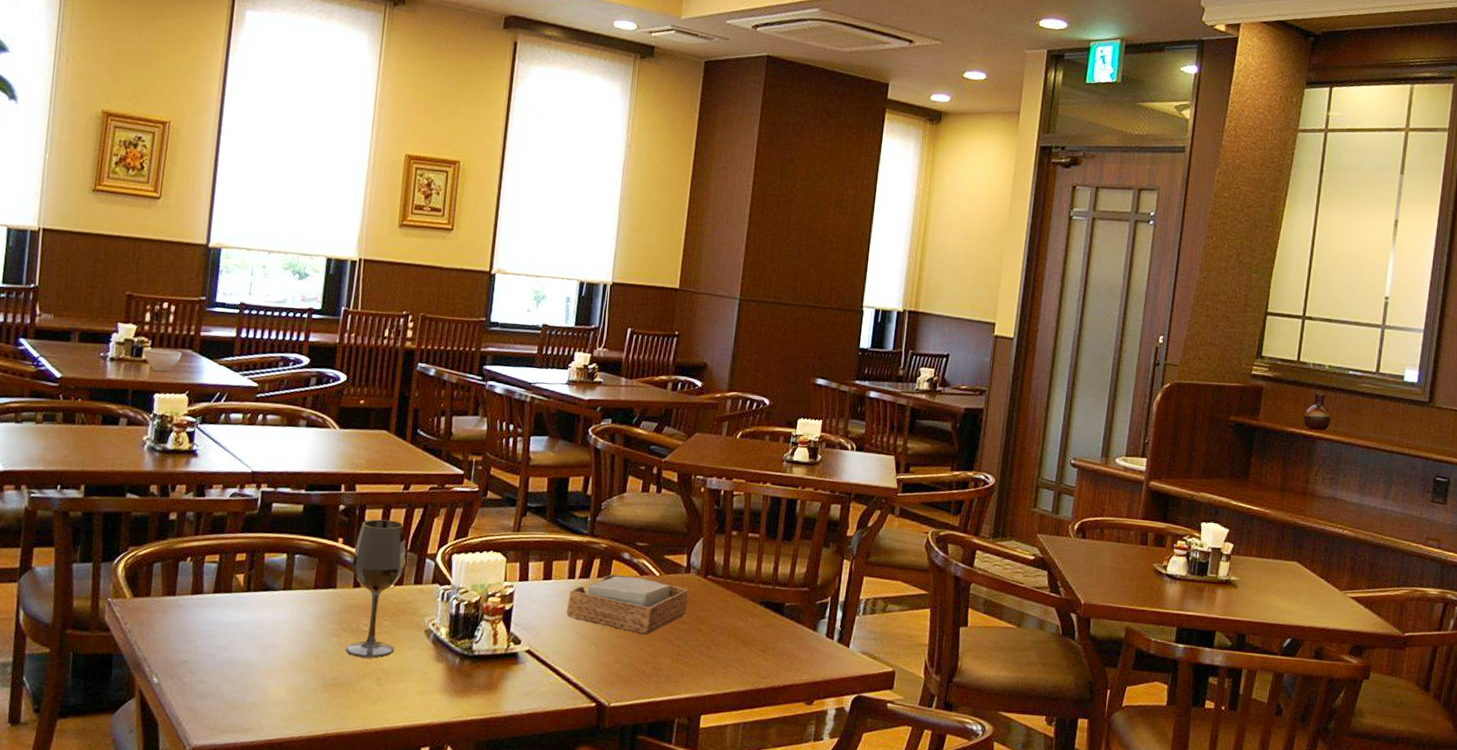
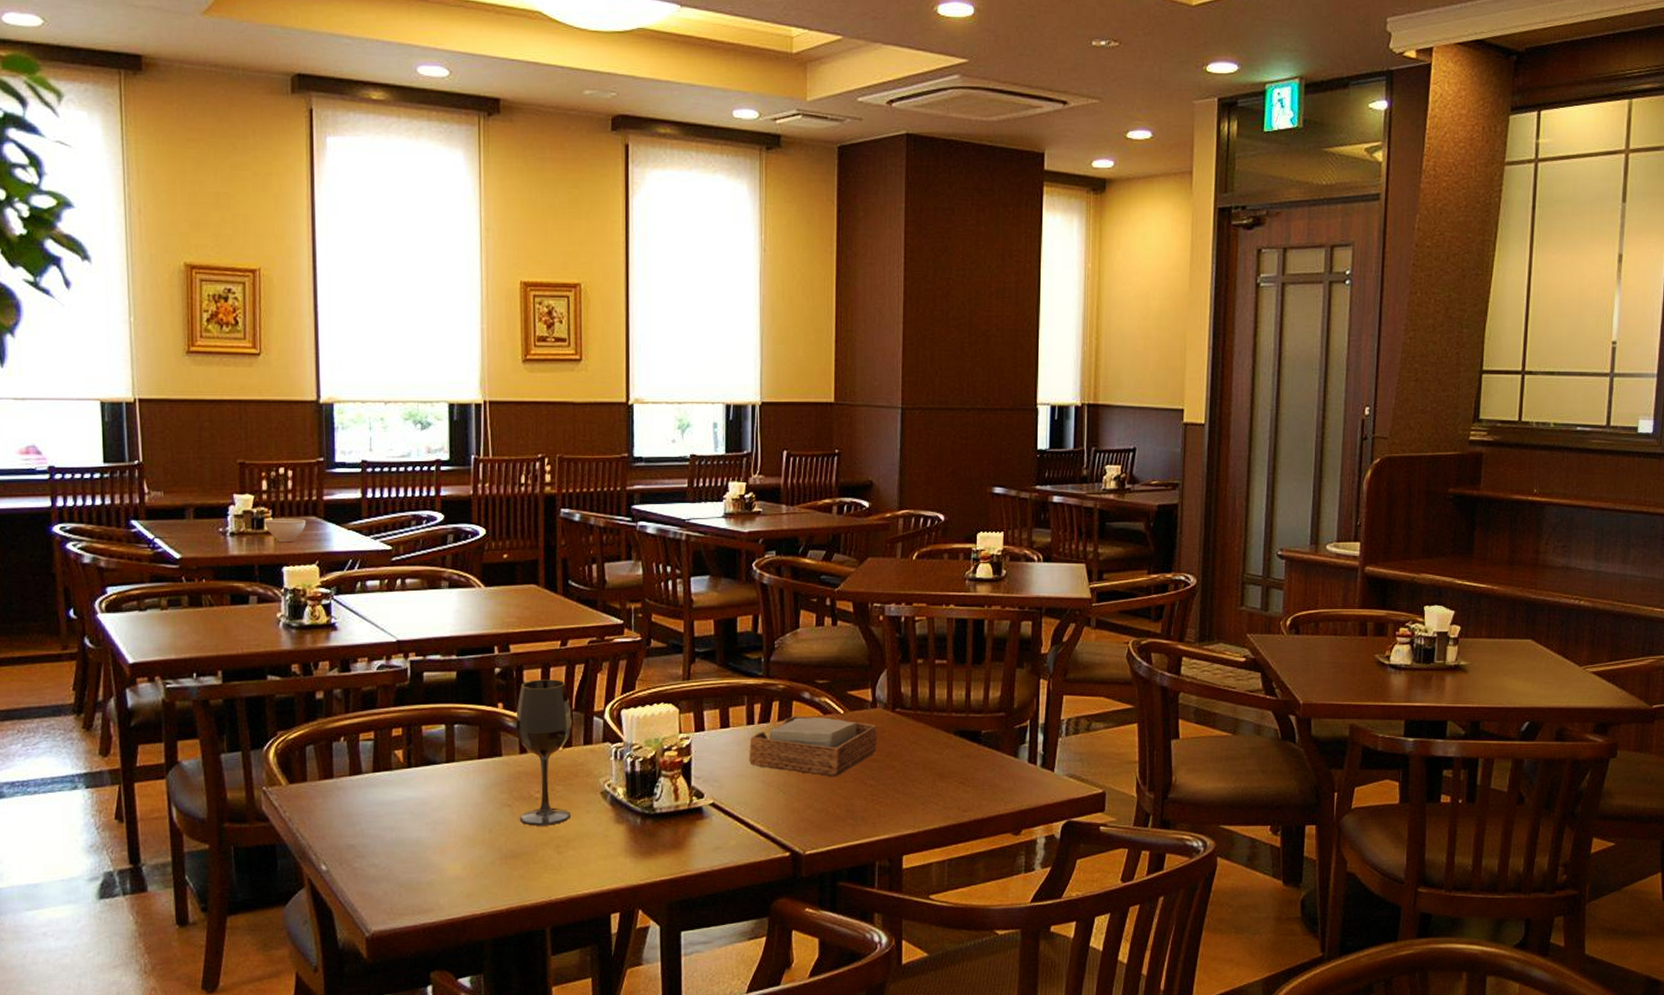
vase: present [1303,393,1332,431] -> none [1529,454,1560,495]

